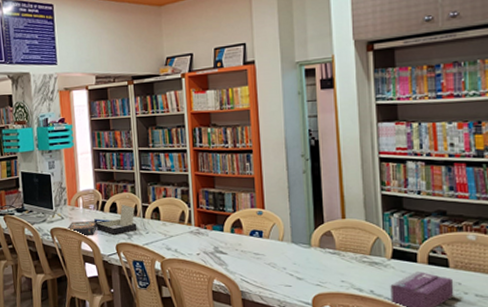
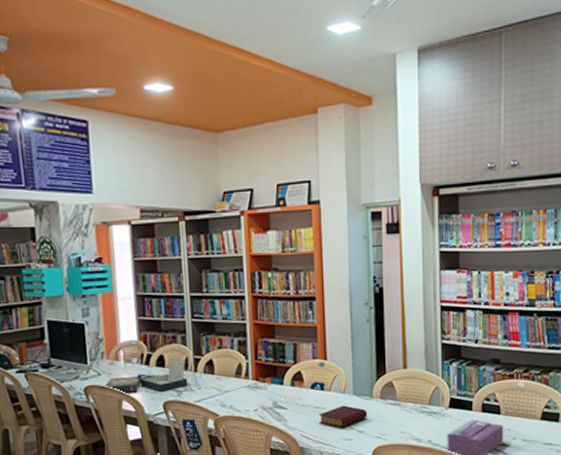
book: none [257,252,307,275] -> present [318,405,368,429]

